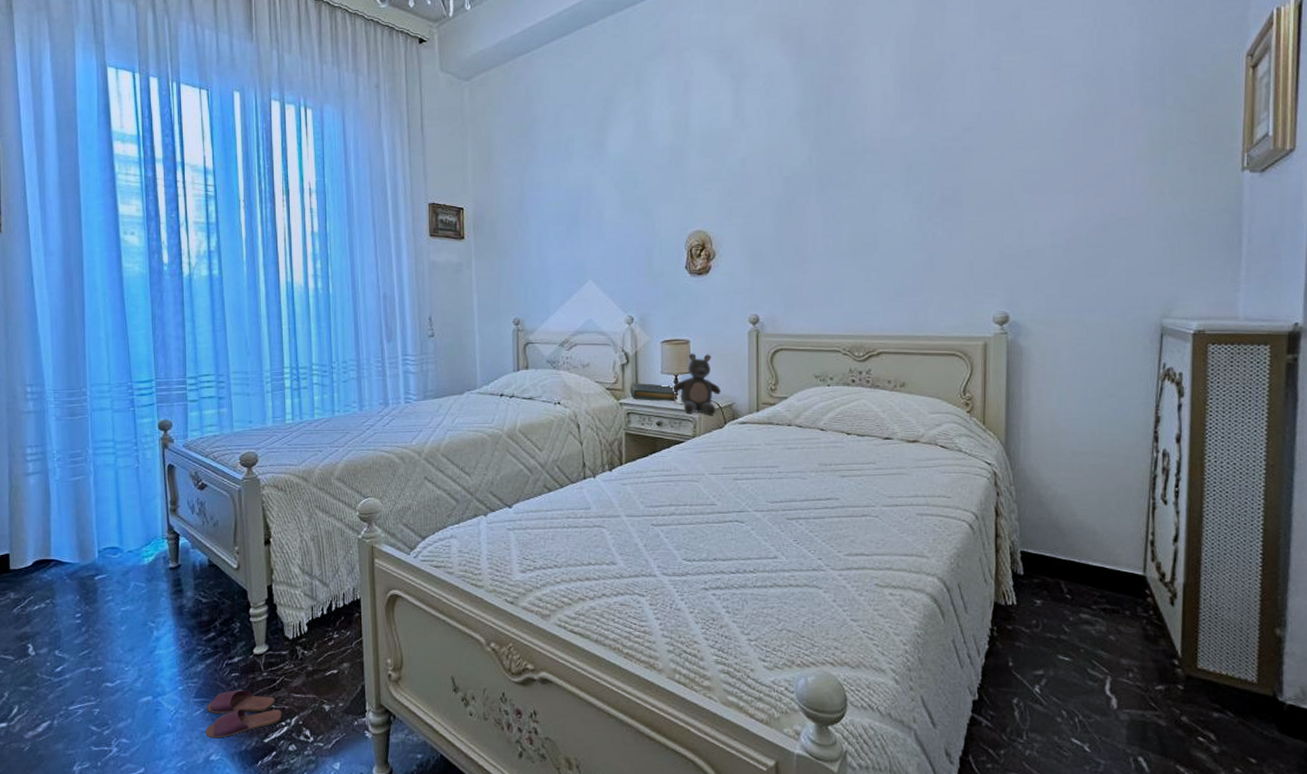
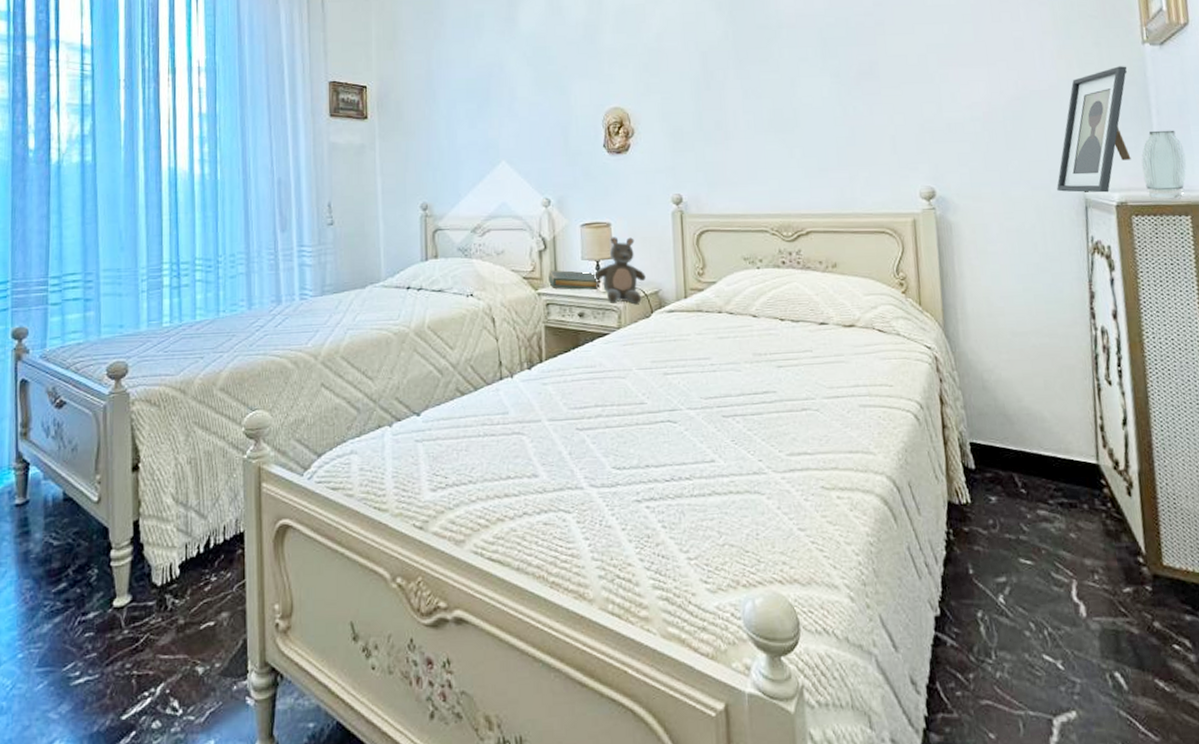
slippers: present [205,690,282,738] -> none [48,653,145,719]
picture frame: none [1134,193,1222,321] -> present [1057,66,1131,193]
vase: none [1225,259,1272,330] -> present [1141,130,1186,201]

